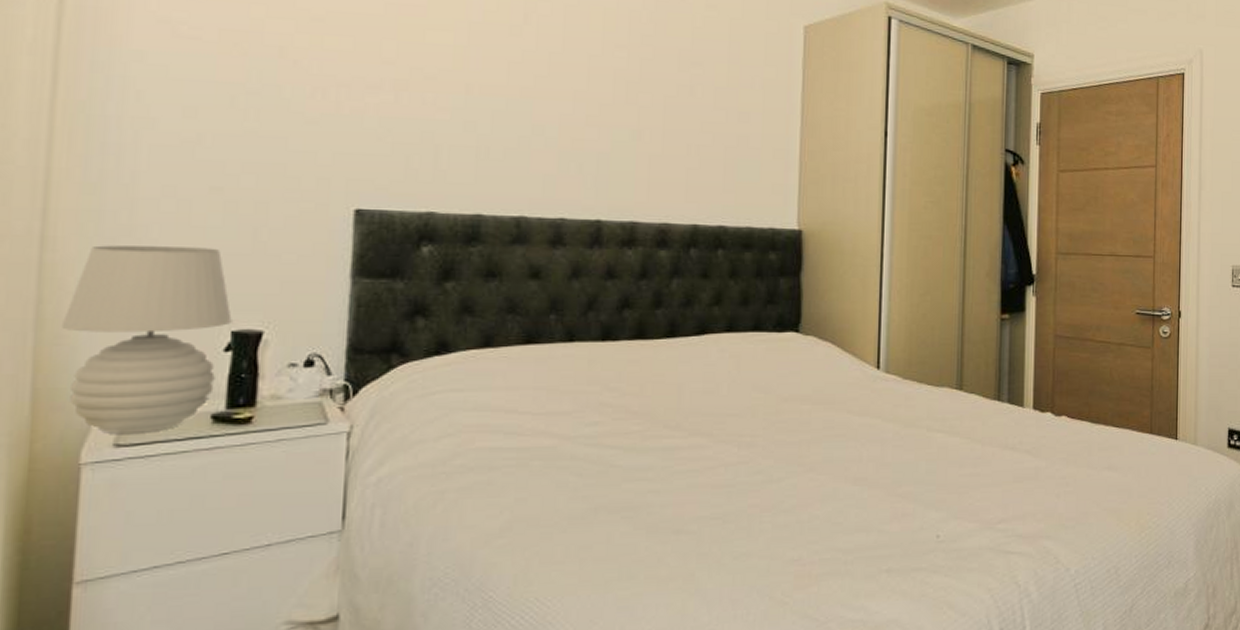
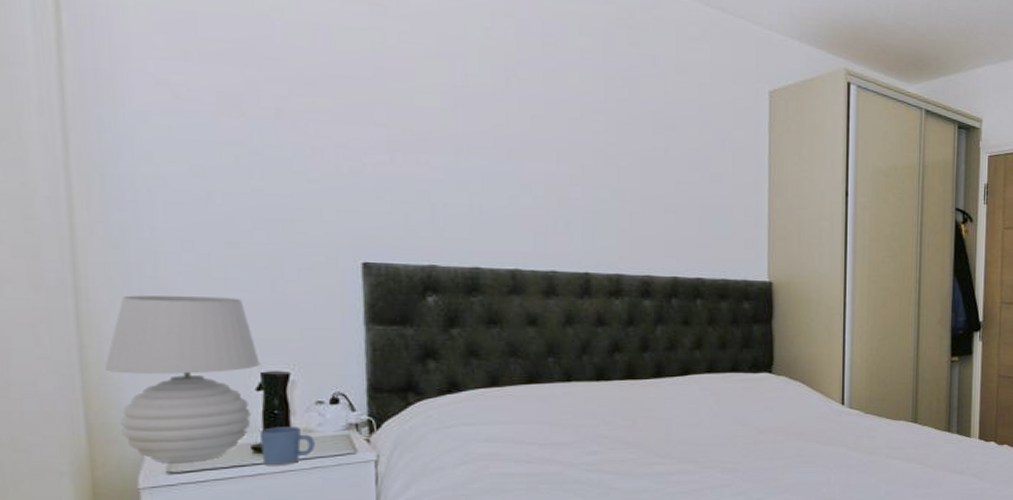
mug: none [221,393,283,440] -> present [260,427,315,468]

